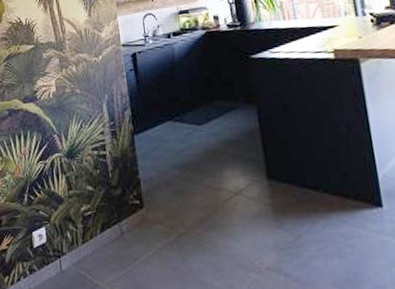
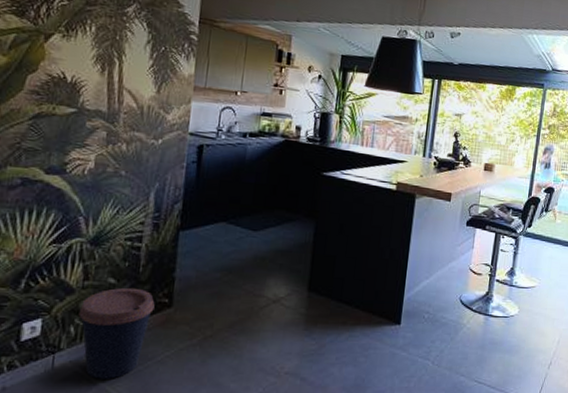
coffee cup: none [70,192,129,280] -> present [78,287,155,379]

